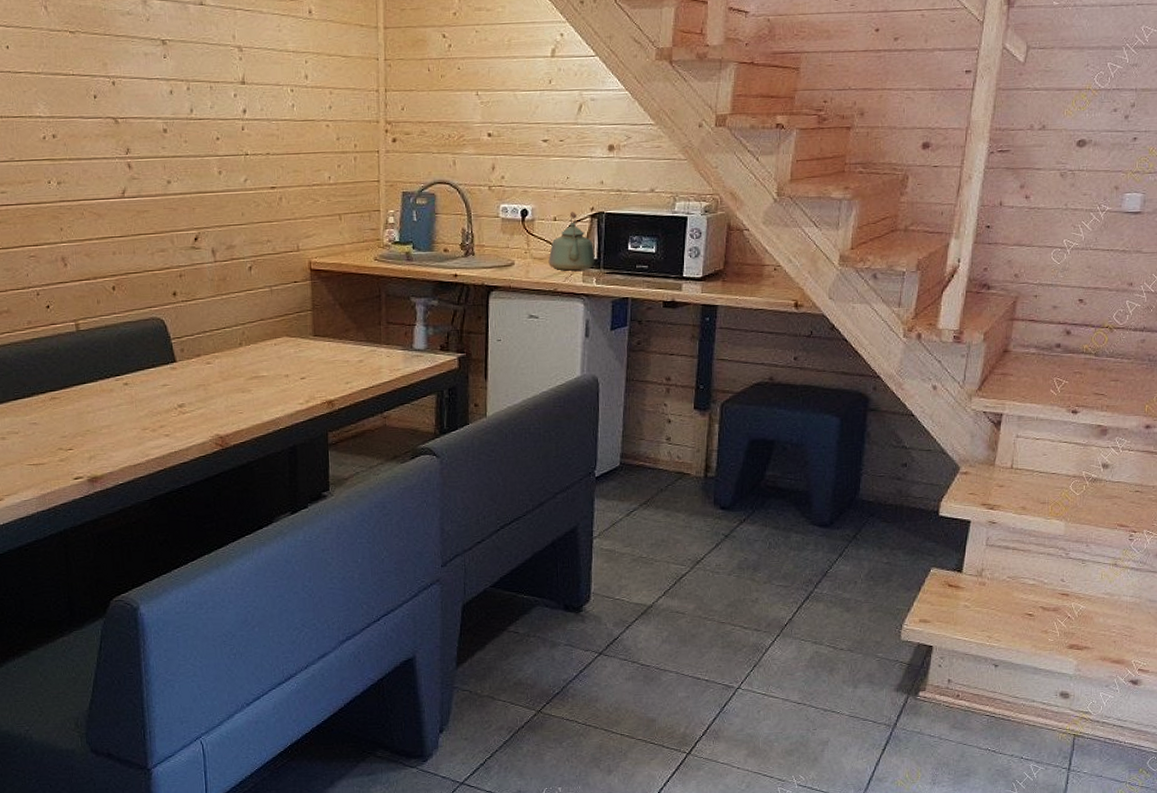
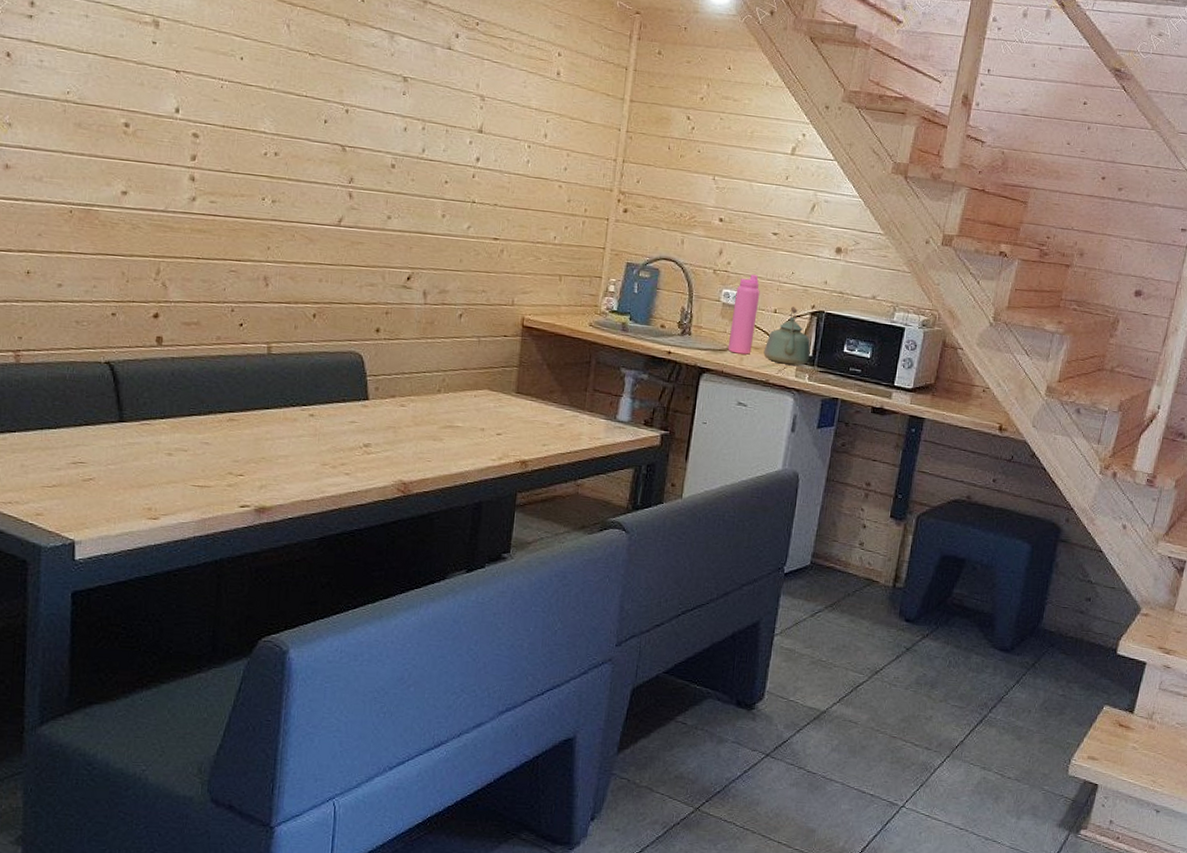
water bottle: none [512,185,538,267] -> present [727,274,760,355]

